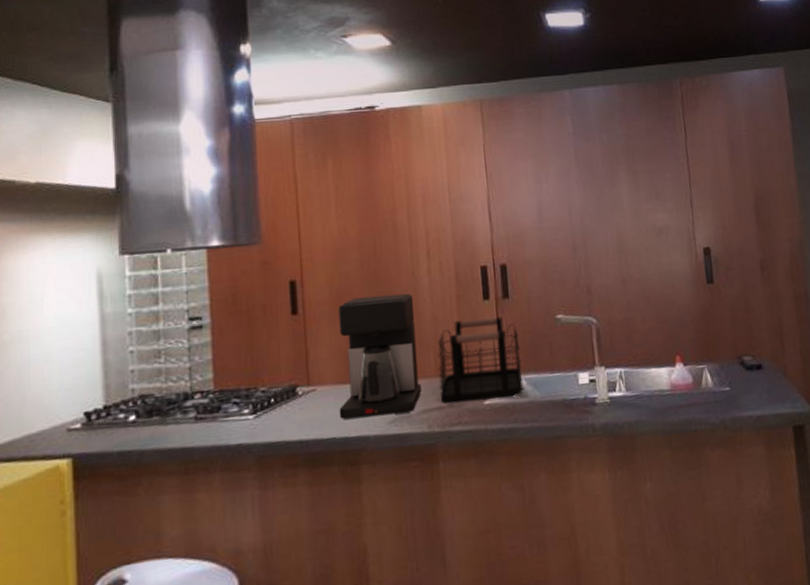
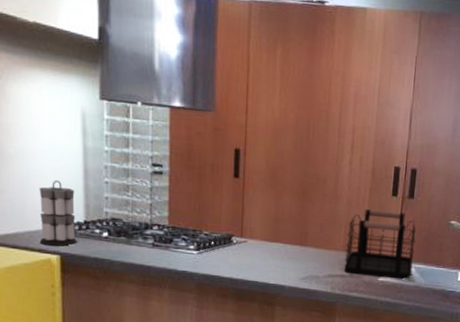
spice rack: none [43,361,95,449] -> present [39,180,77,247]
coffee maker: present [338,293,422,419] -> none [263,173,335,274]

